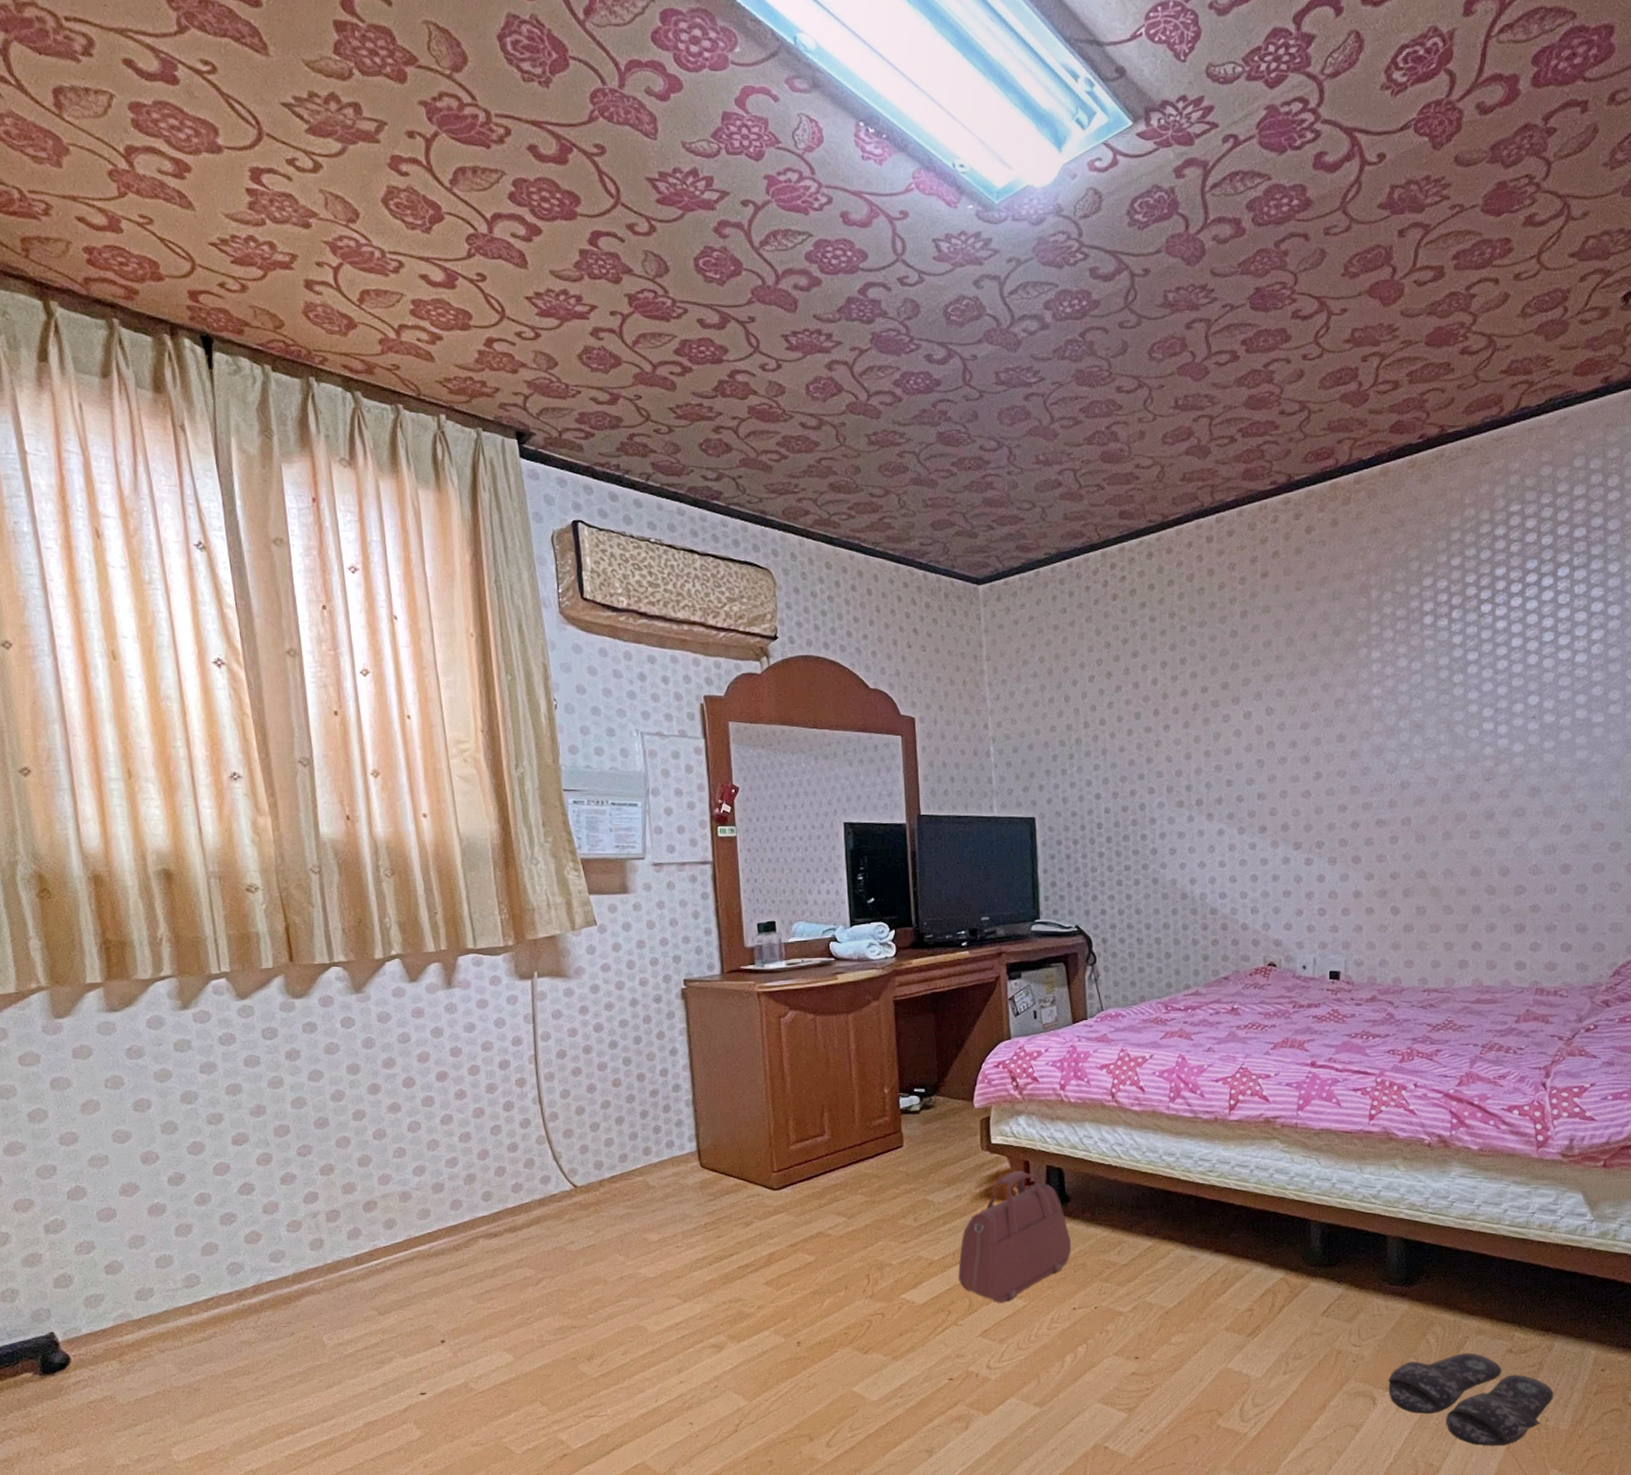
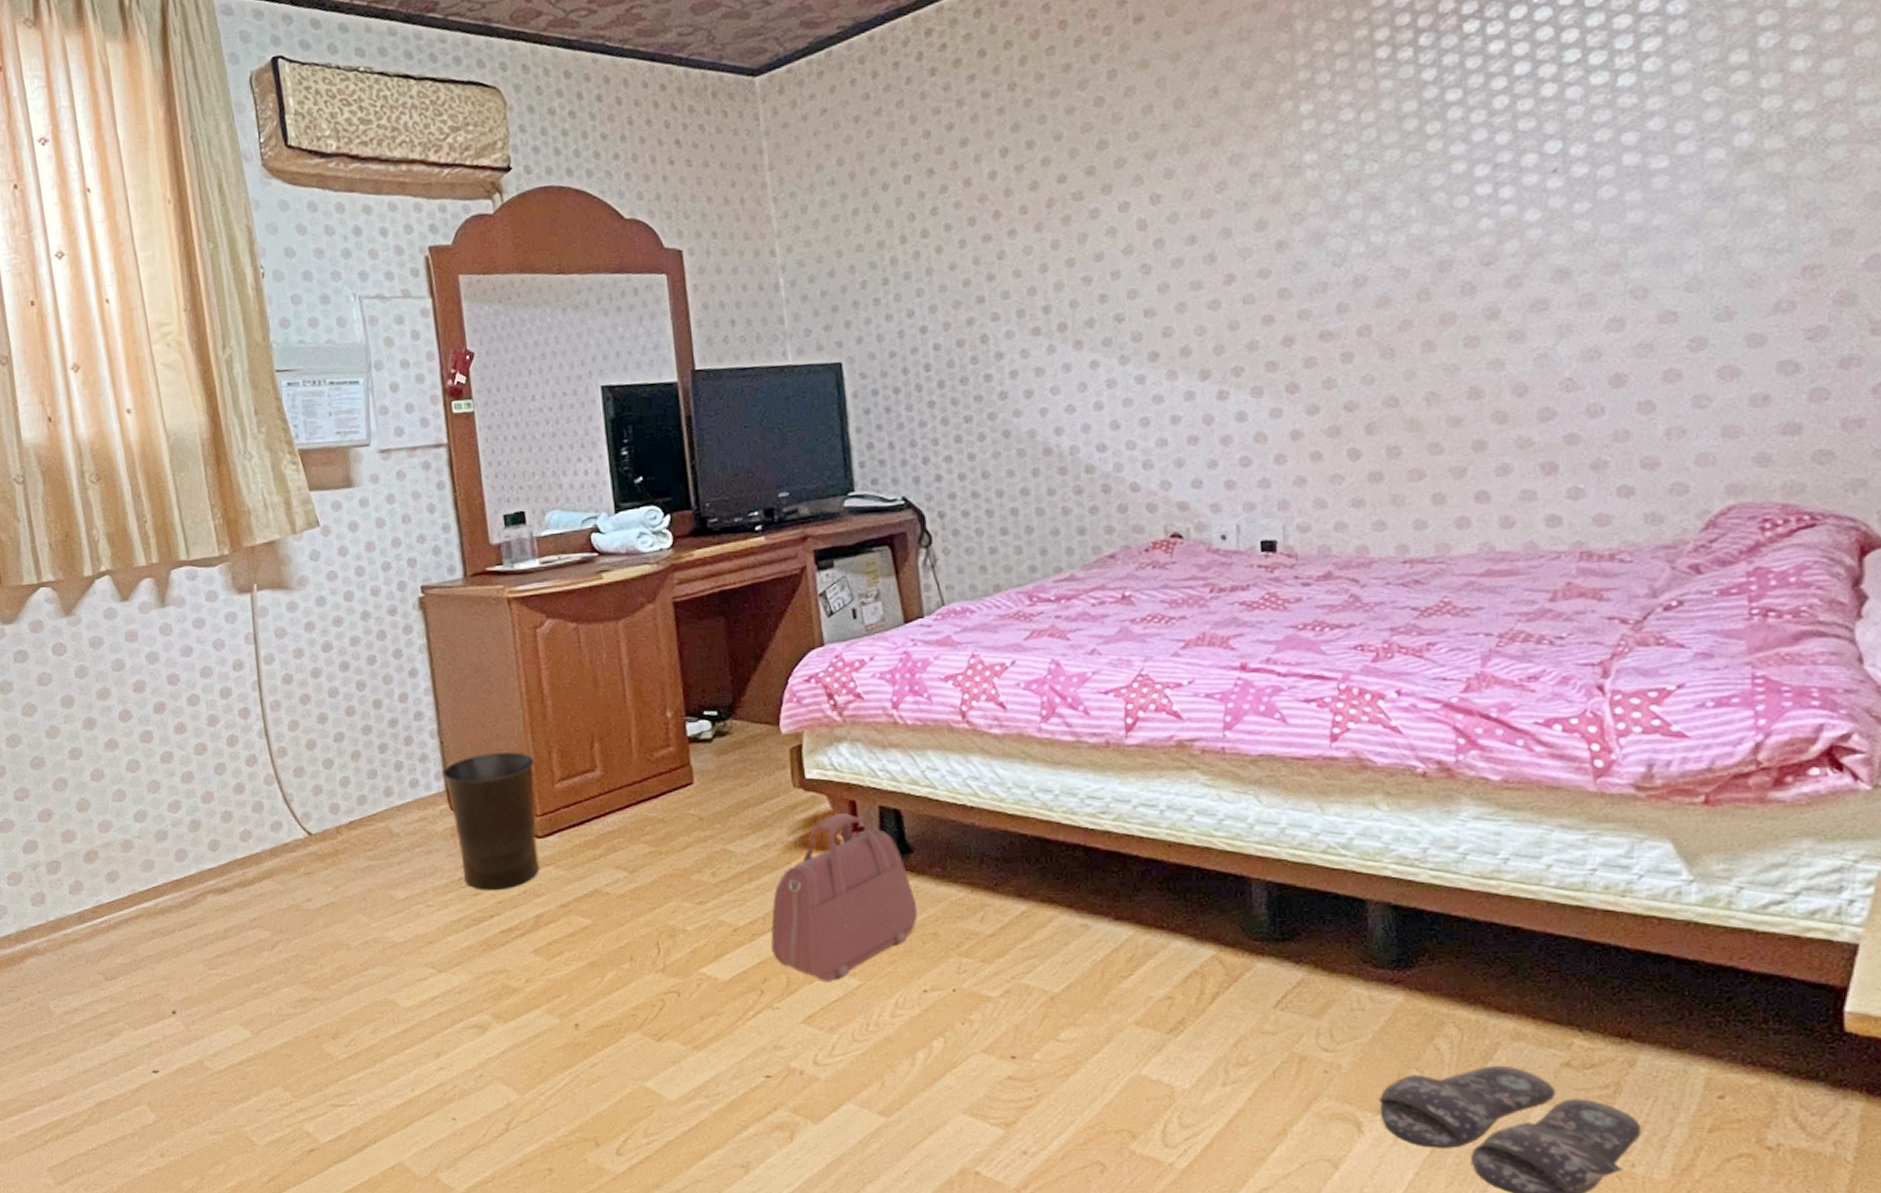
waste bin: none [695,1119,774,1233] -> present [442,752,539,890]

